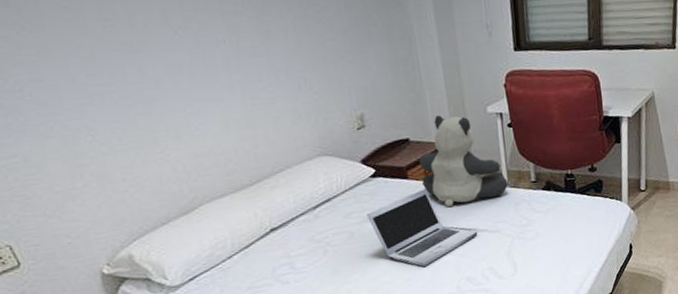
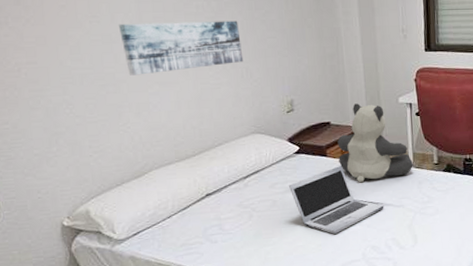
wall art: none [140,20,300,92] -> present [119,20,244,76]

